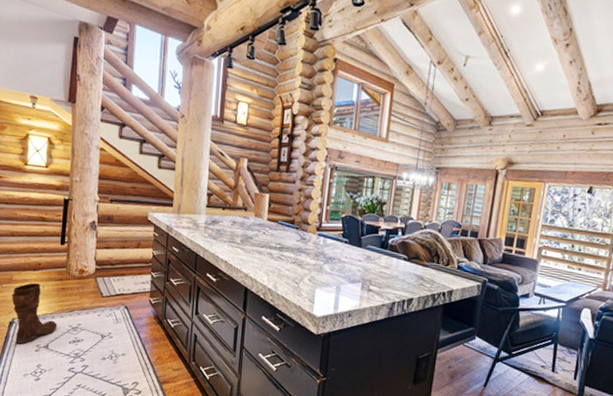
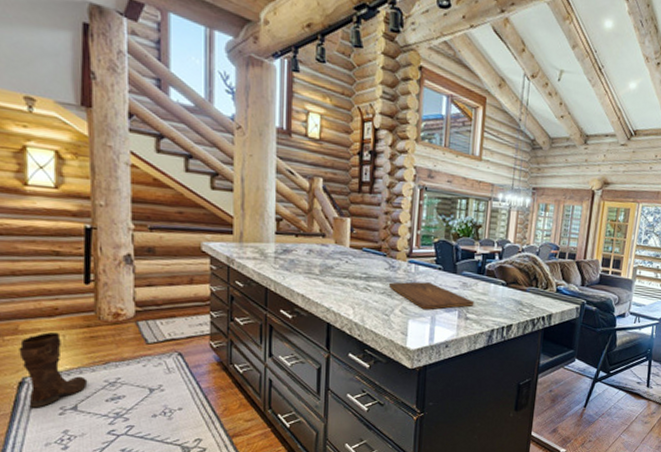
cutting board: none [299,253,377,280] -> present [388,281,475,310]

